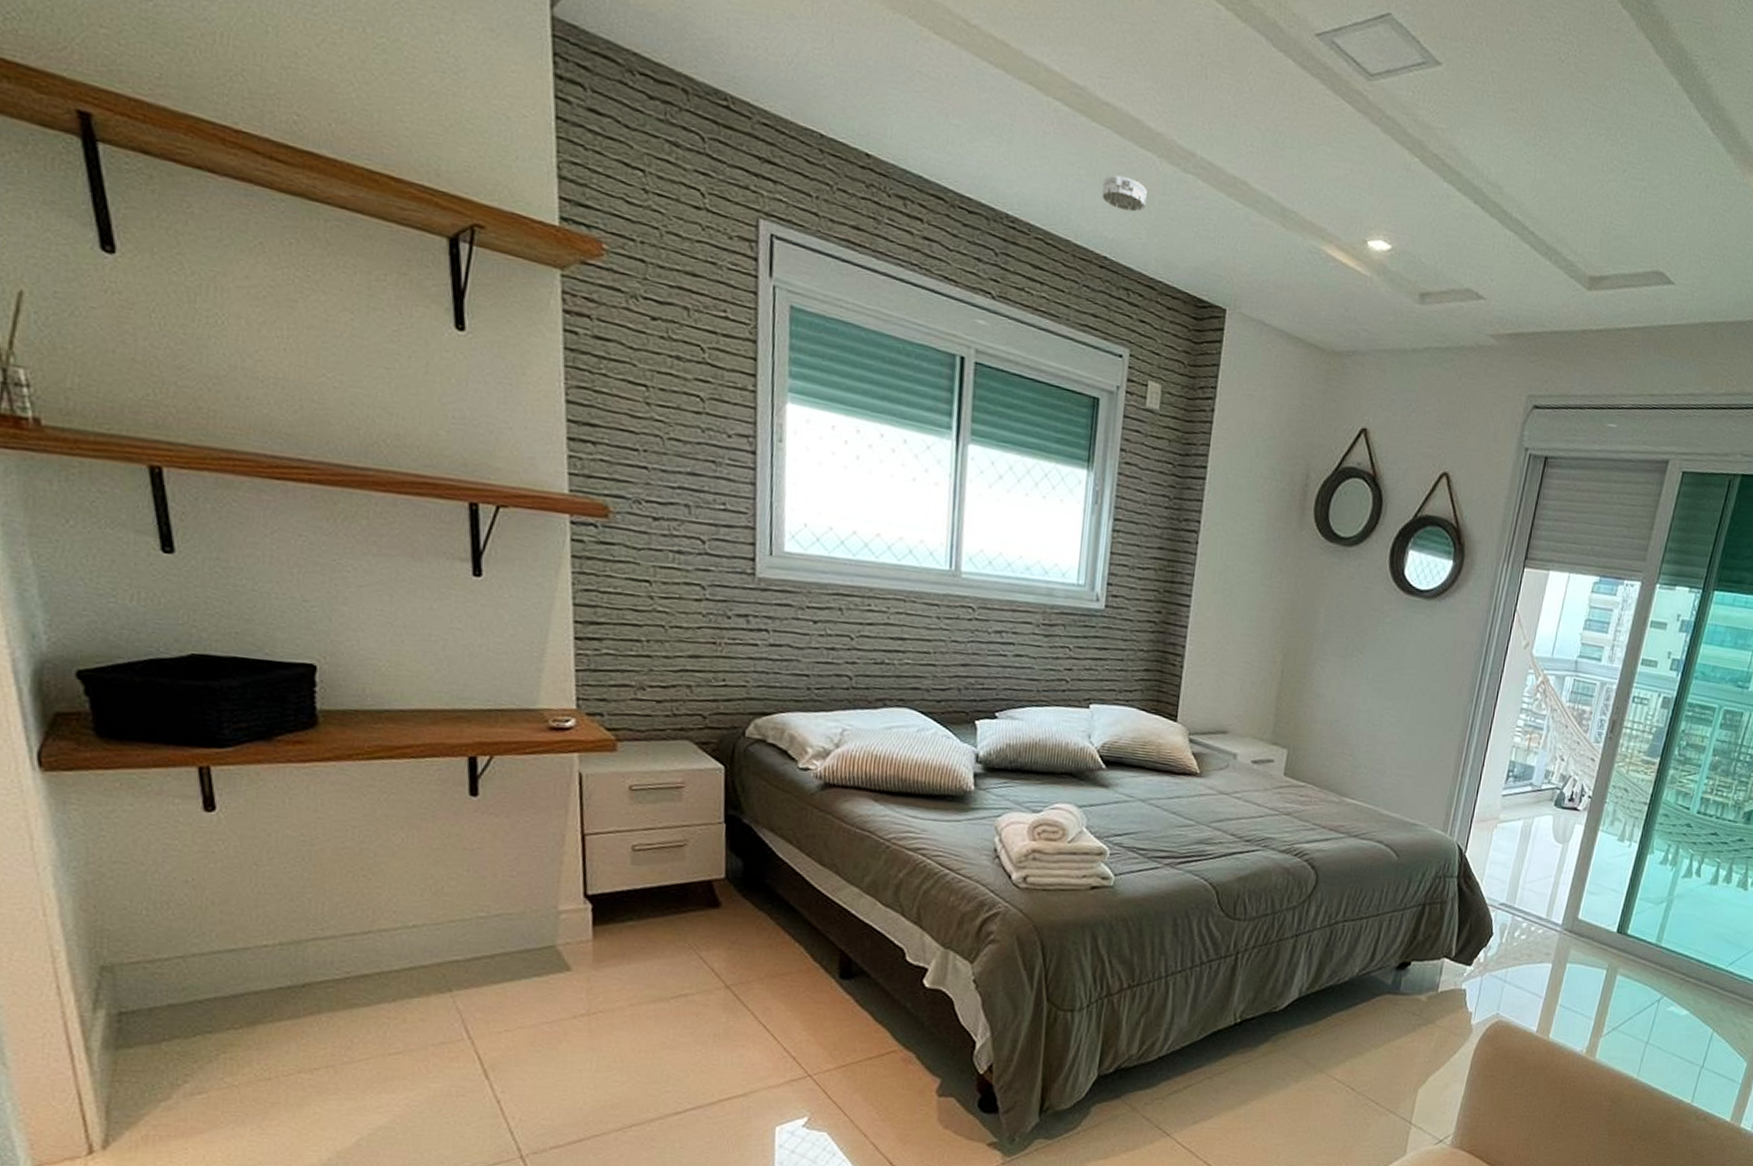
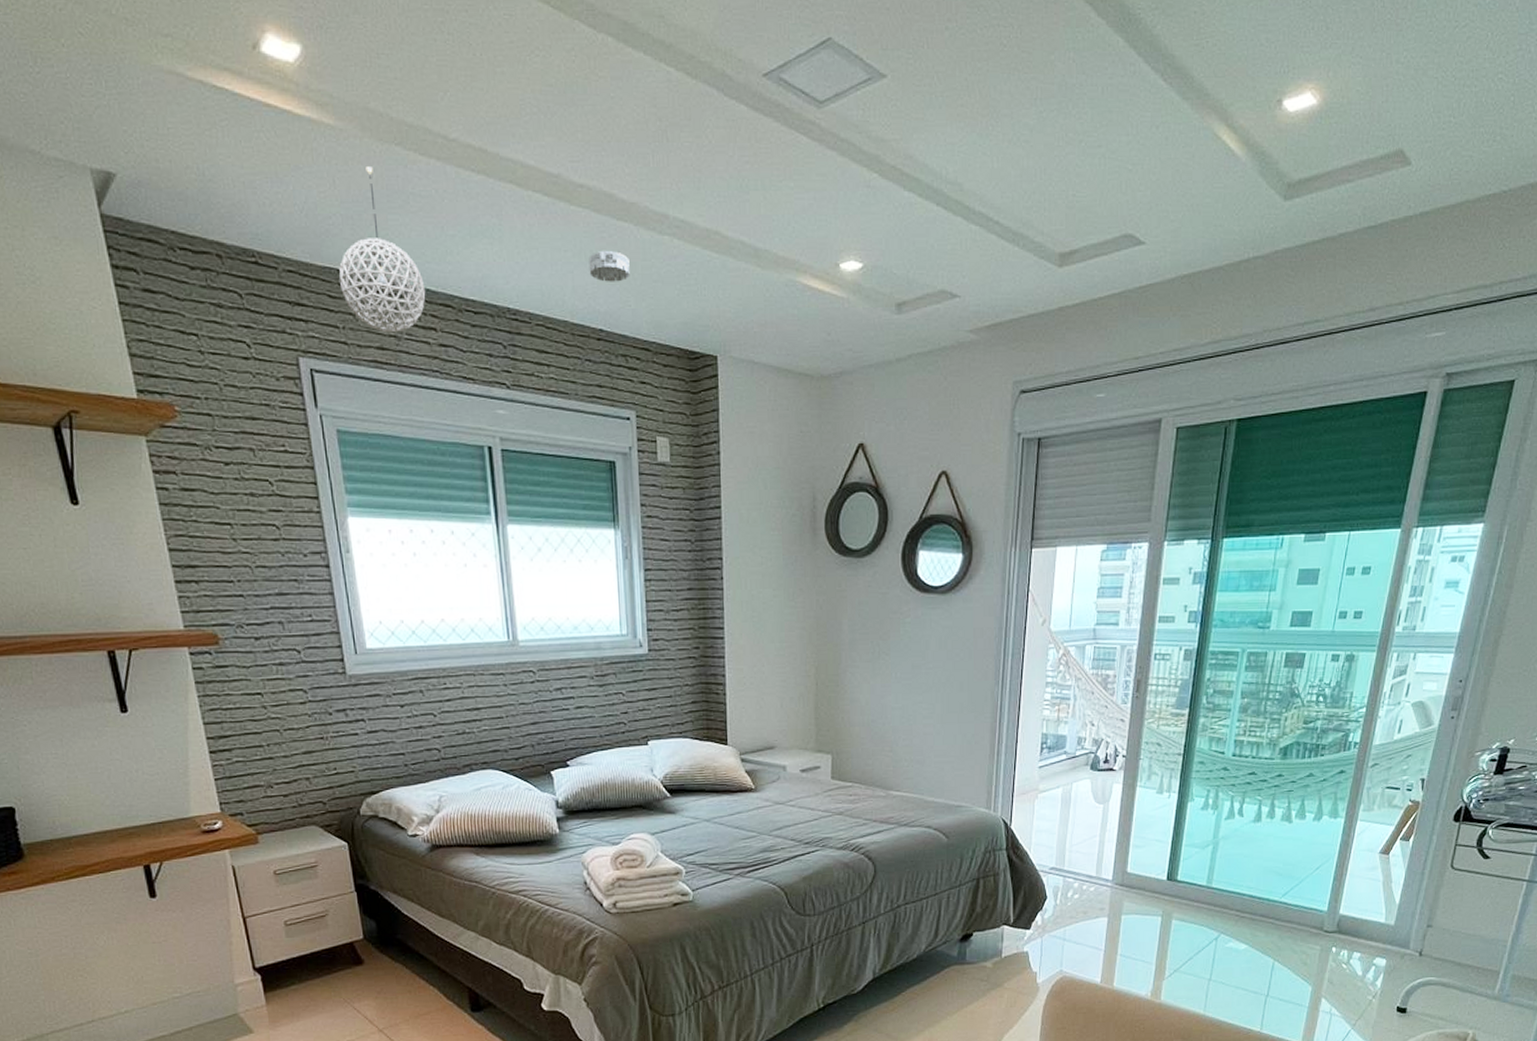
pendant light: none [820,31,918,216] -> present [339,165,426,333]

